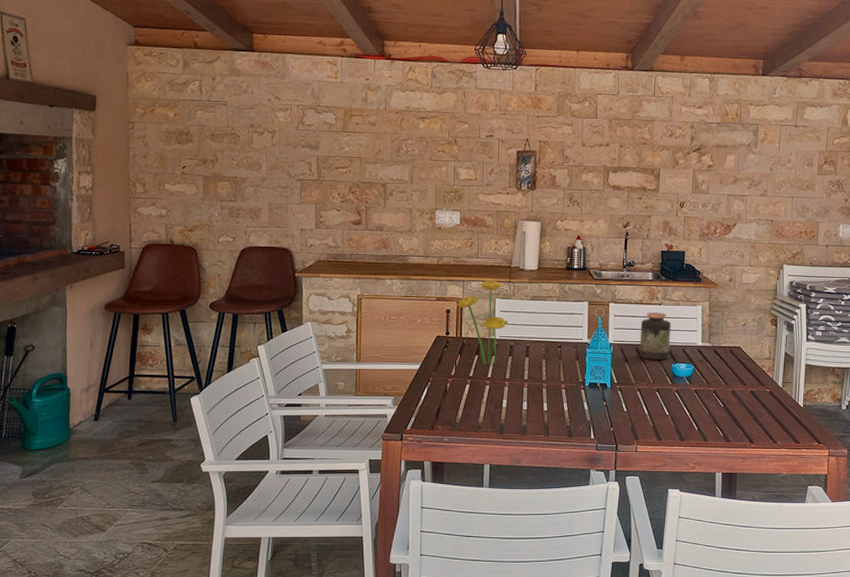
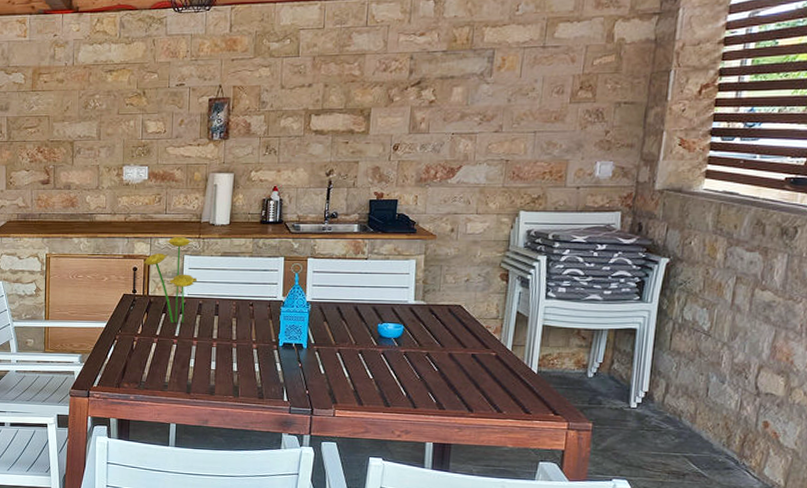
jar: present [639,312,671,360] -> none [340,268,379,319]

